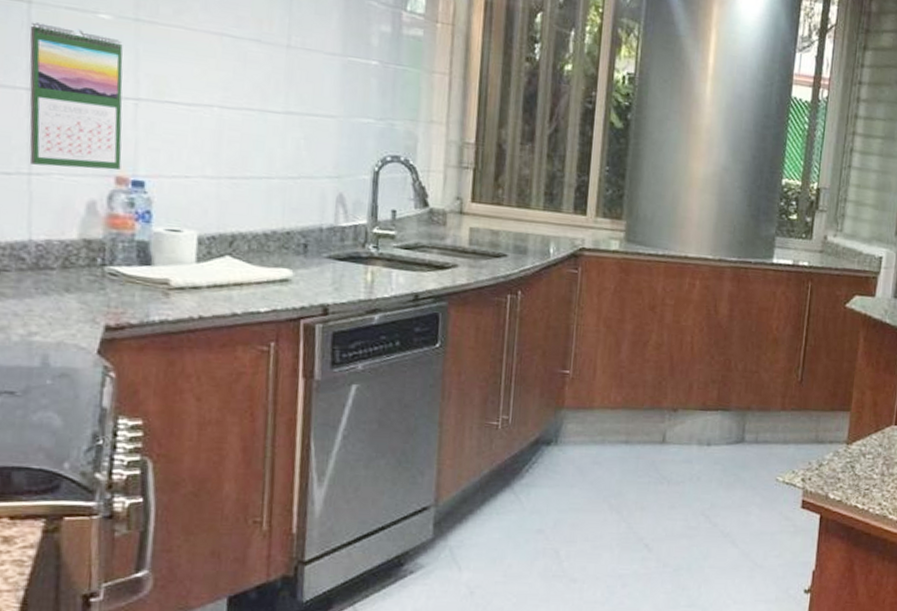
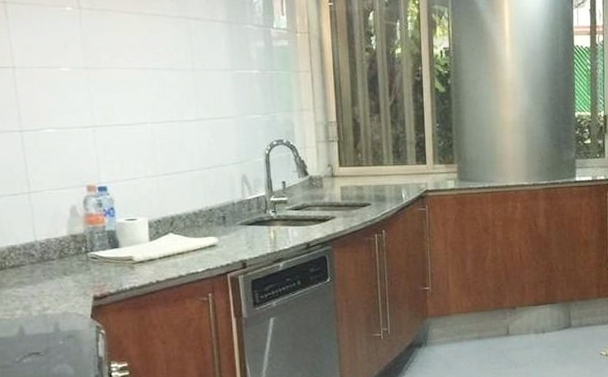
calendar: present [29,22,123,170] -> none [16,81,89,185]

